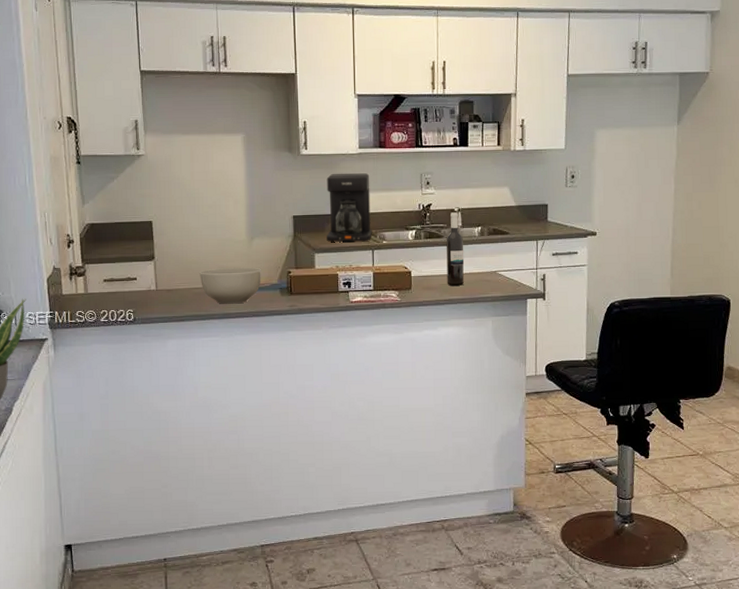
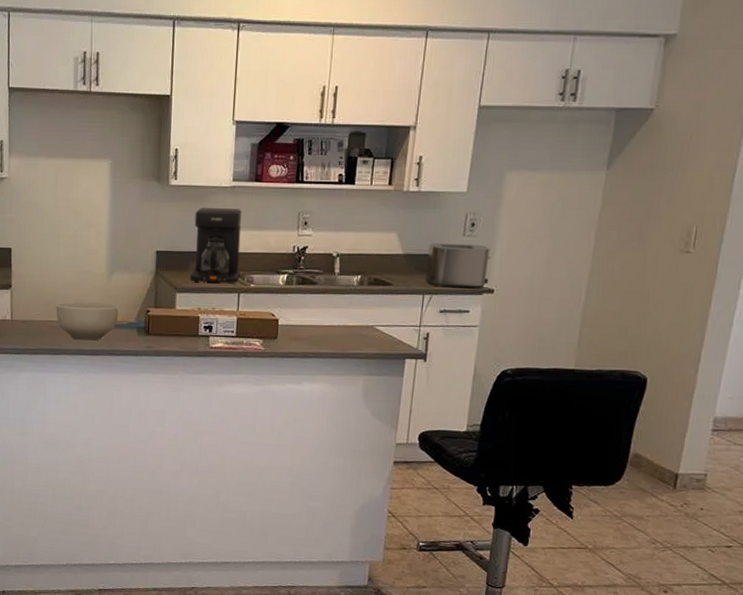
wine bottle: present [446,212,465,286] -> none [317,257,340,339]
toaster: none [537,193,591,233] -> present [425,243,491,289]

